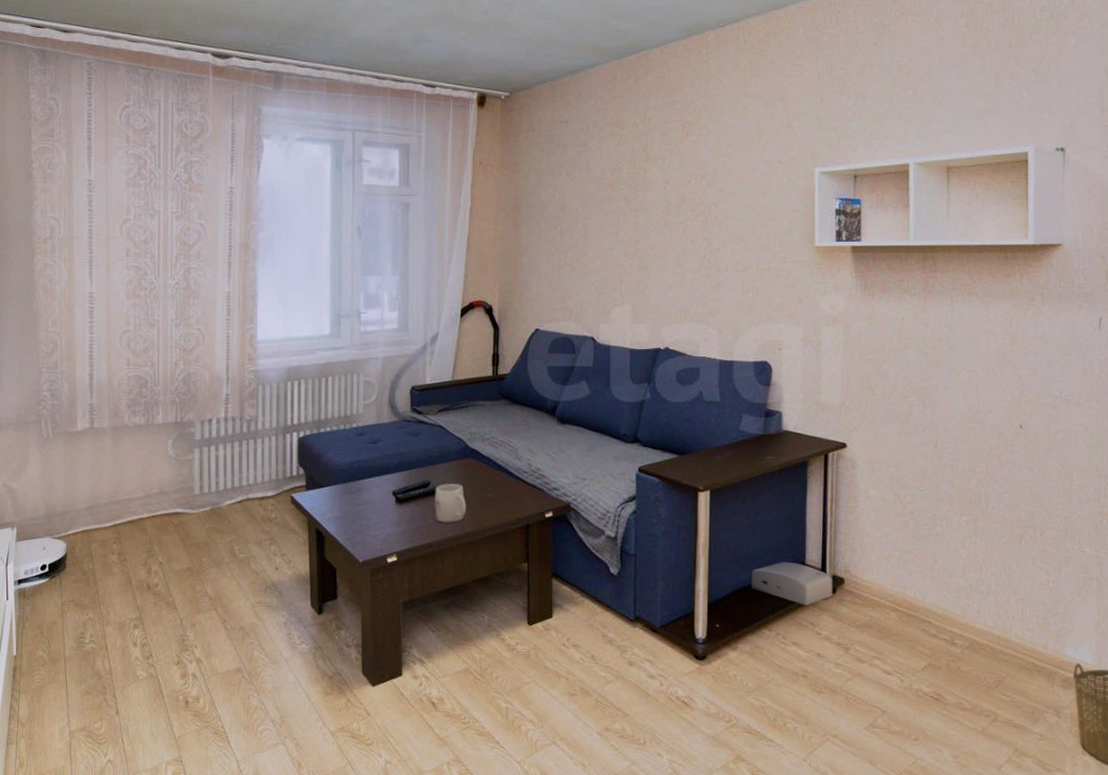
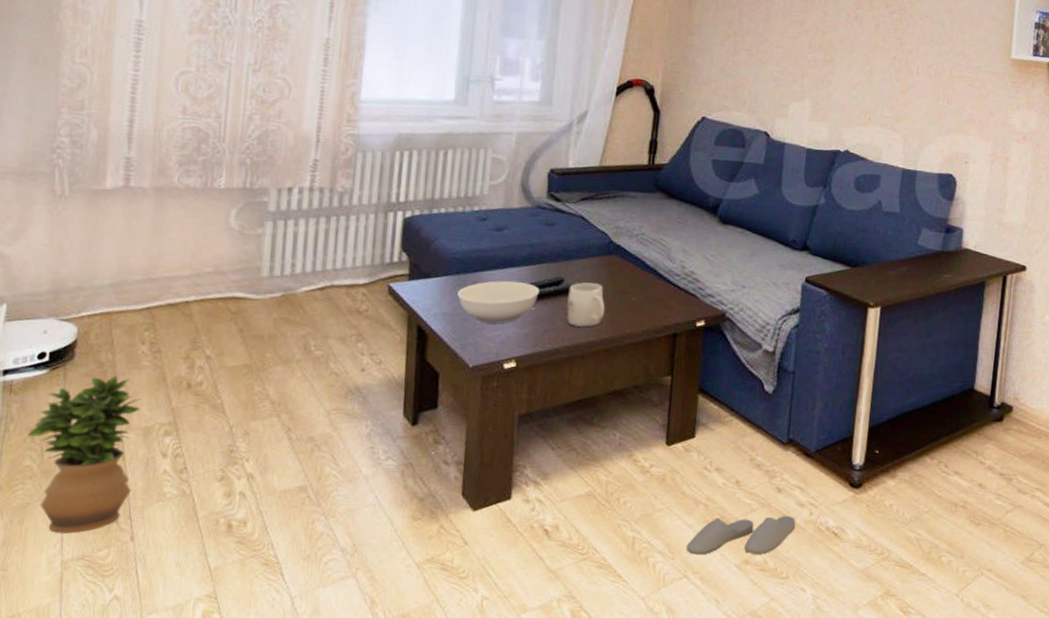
potted plant: none [38,581,116,709] -> present [27,375,142,534]
bowl: none [345,486,411,523] -> present [457,280,539,324]
slippers: none [552,687,648,723] -> present [686,516,796,555]
tissue dispenser: present [752,561,833,605] -> none [916,386,1001,433]

